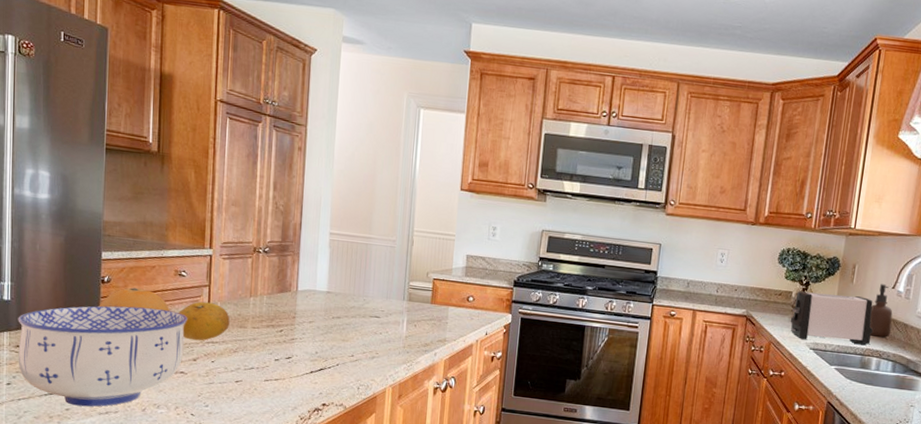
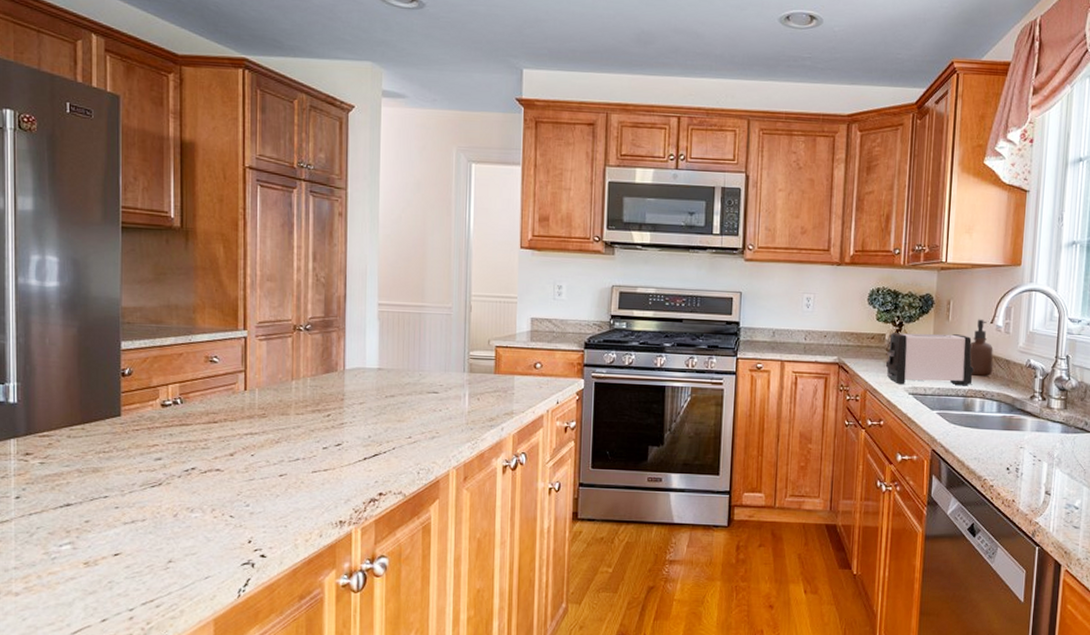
bowl: present [18,306,188,407] -> none [26,400,222,517]
fruit: present [99,287,170,312] -> none [119,379,202,404]
fruit: present [178,301,230,341] -> none [211,389,270,433]

